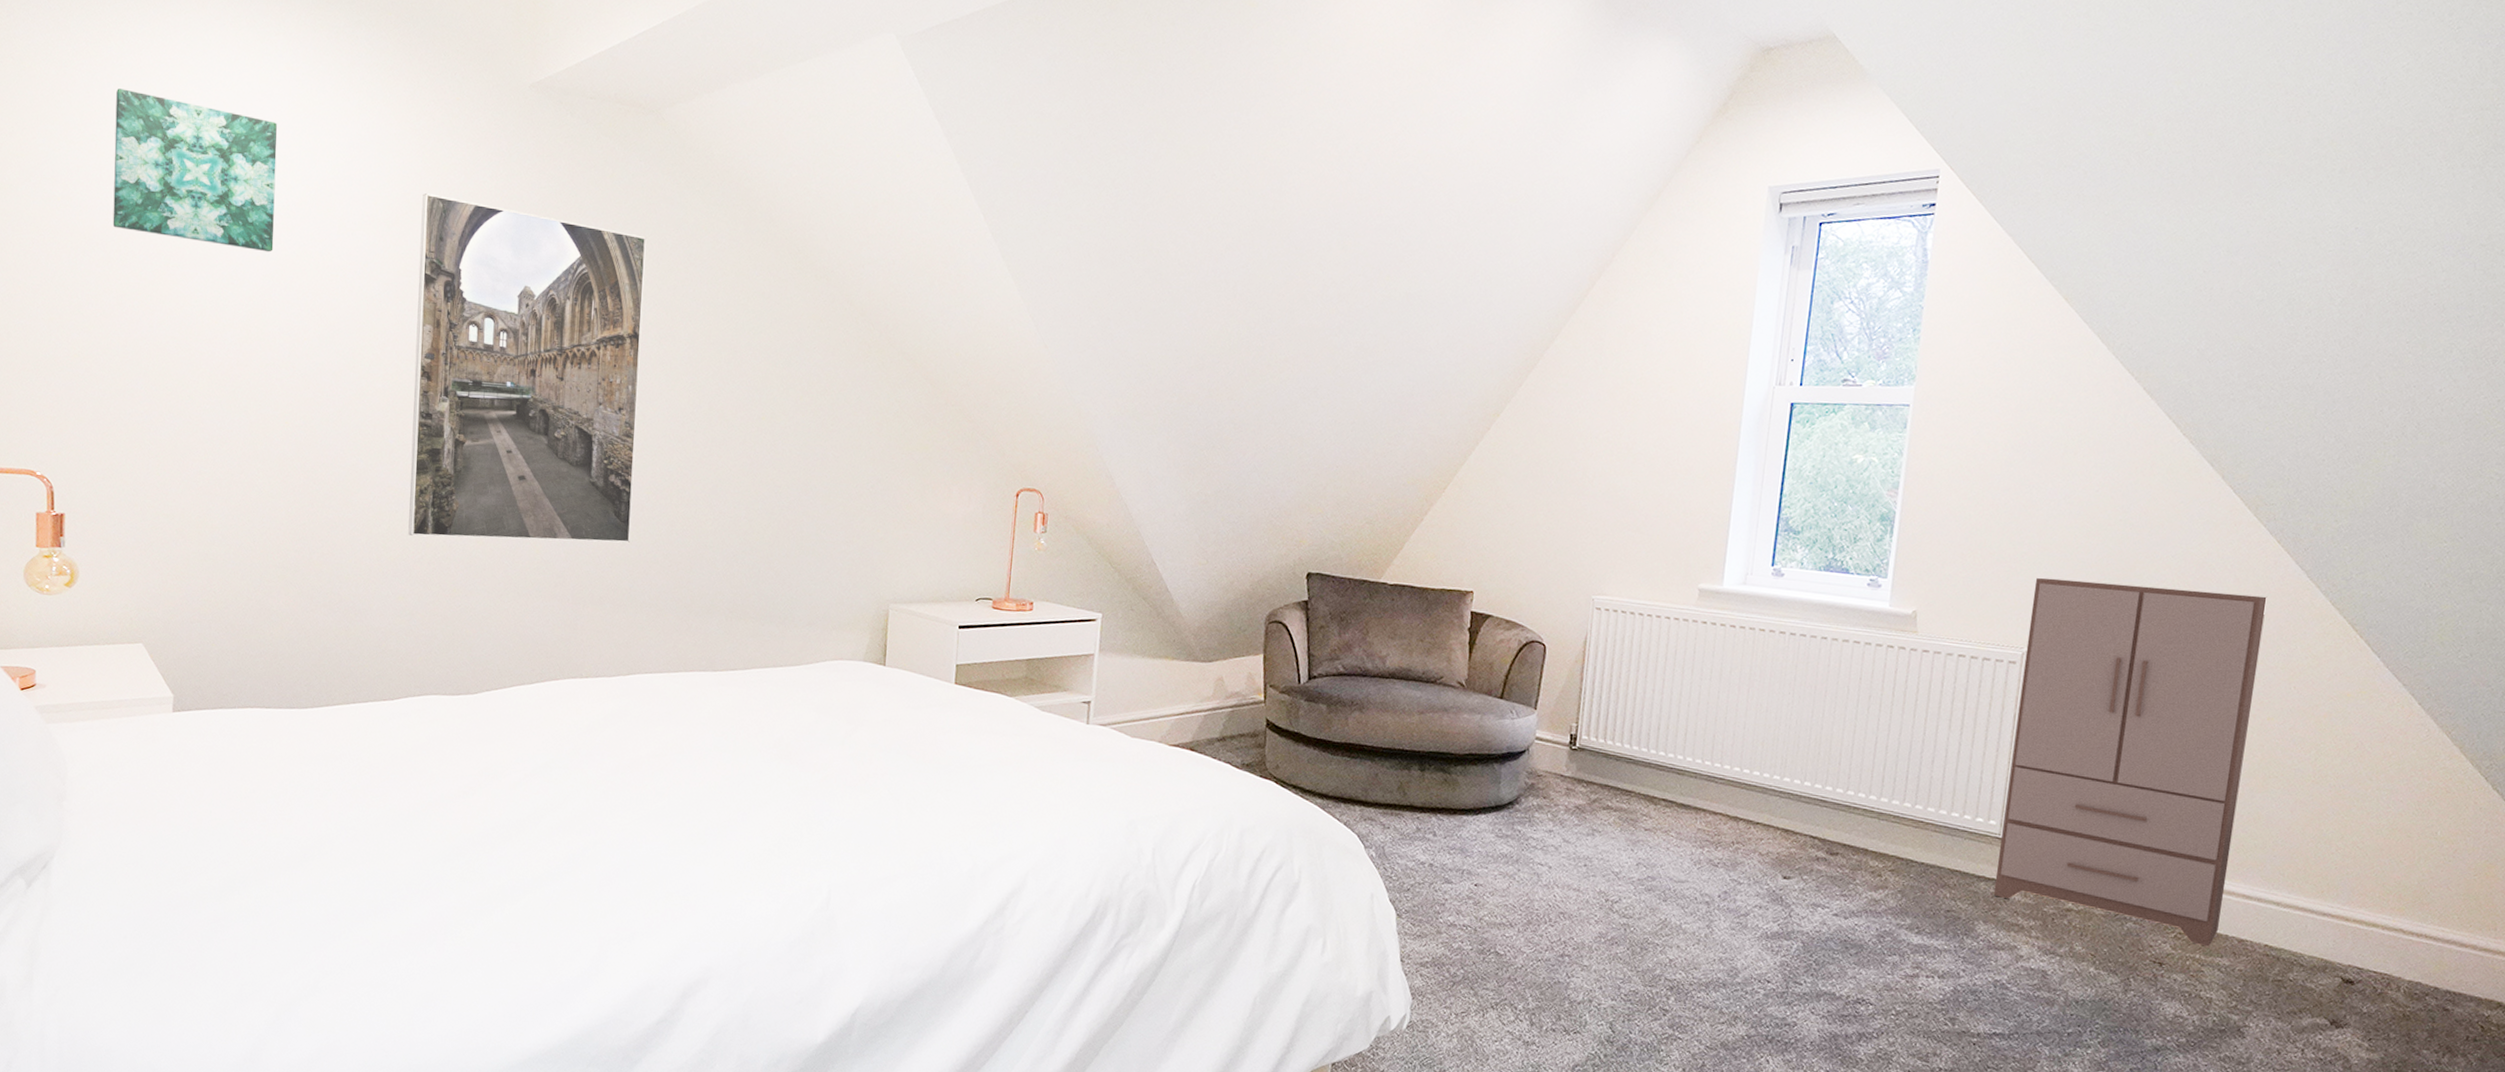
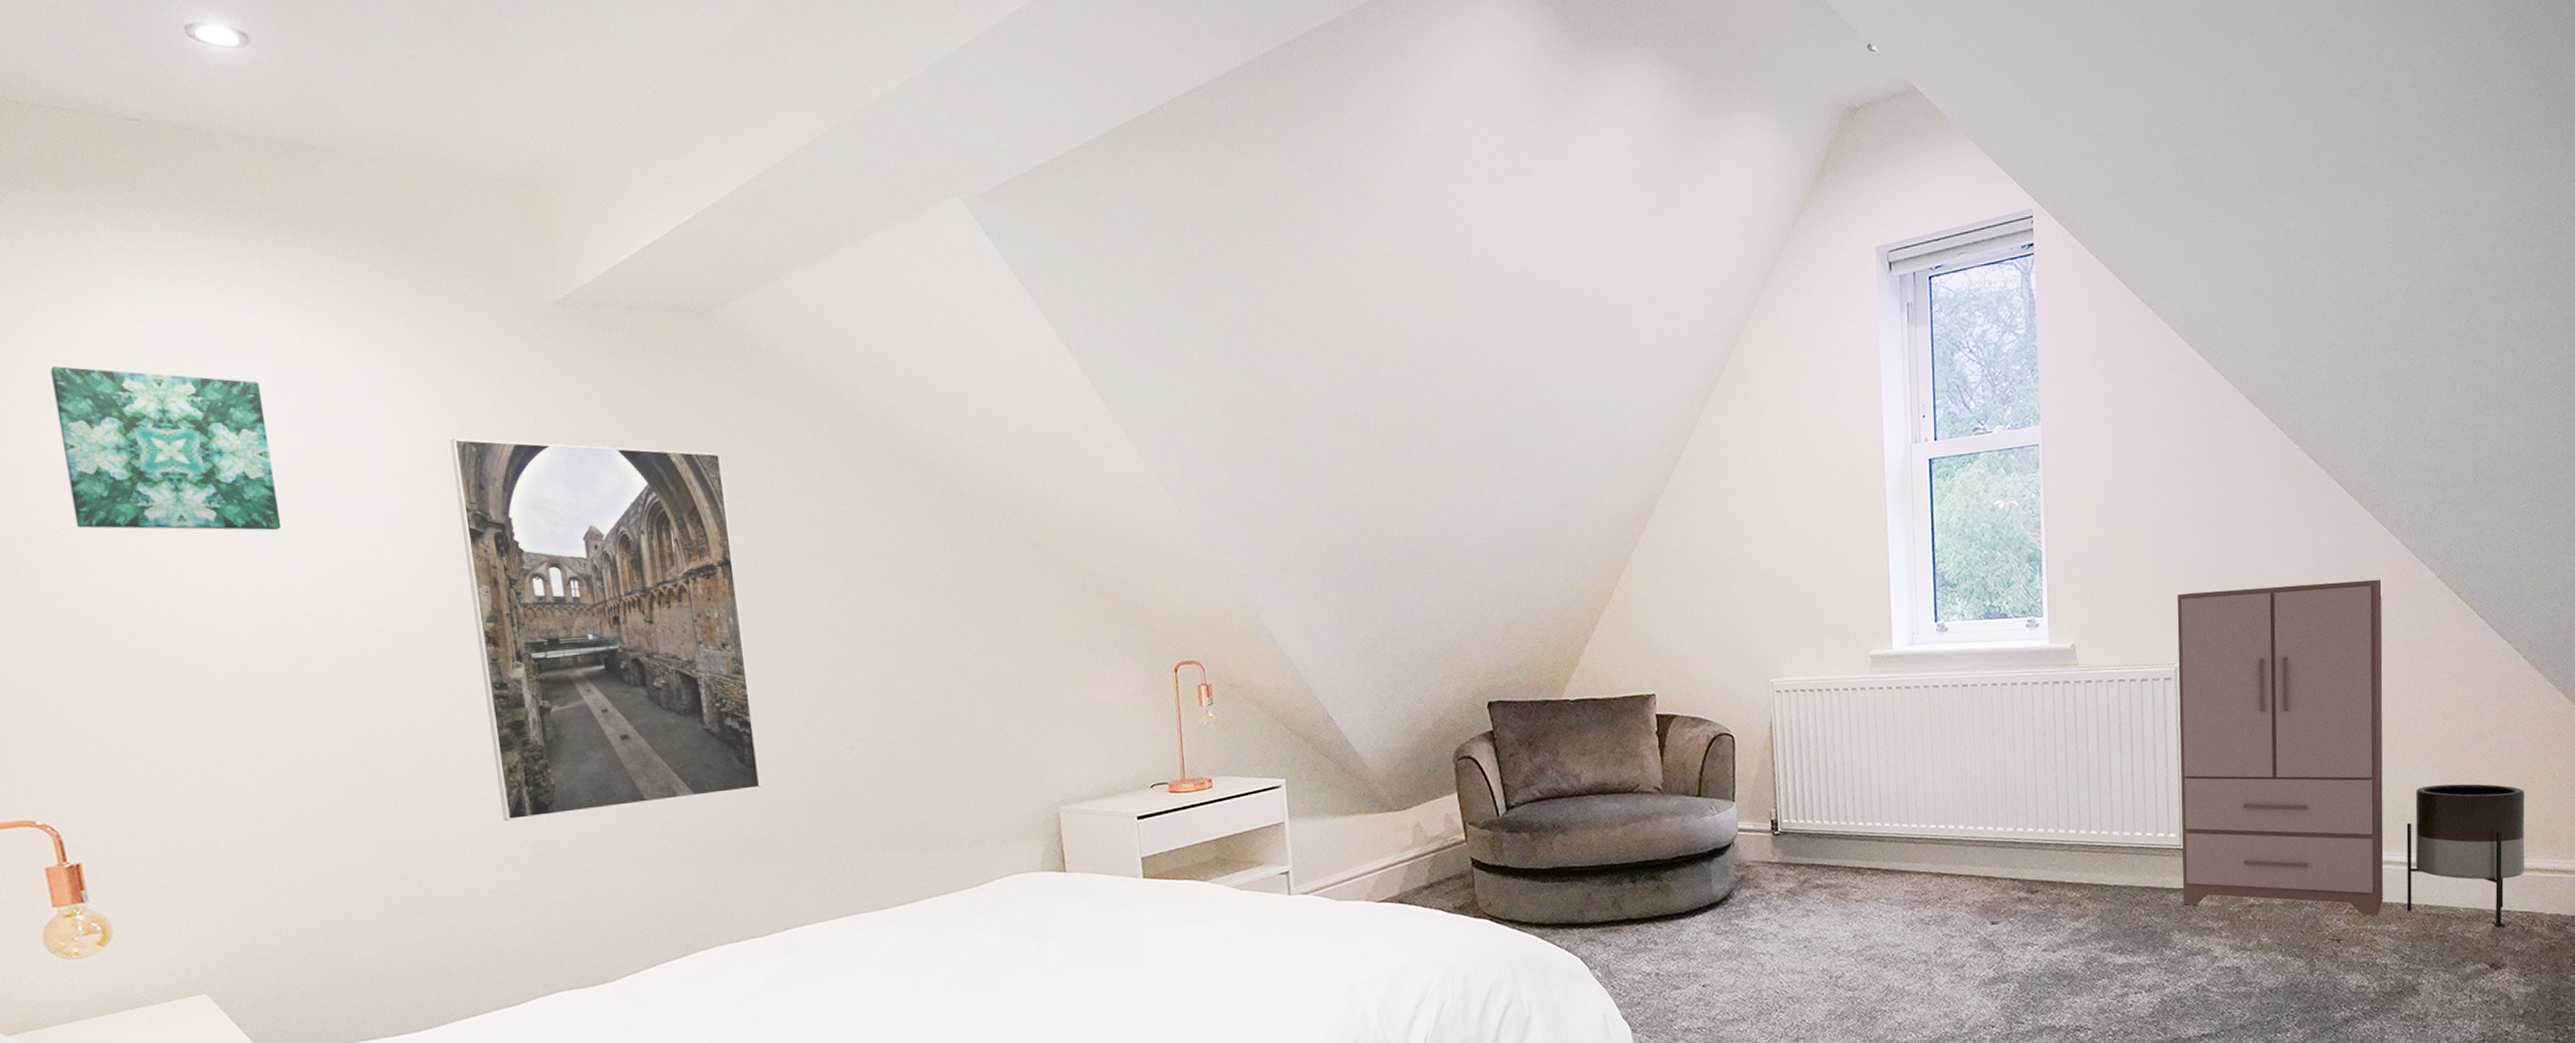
planter: none [2244,820,2399,984] -> present [2406,783,2525,927]

